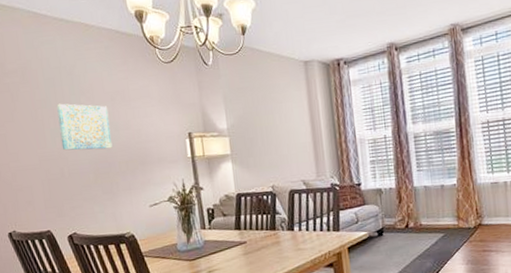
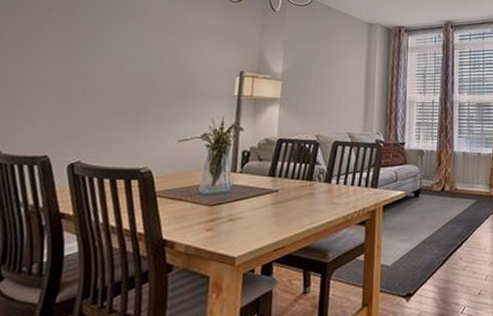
wall art: present [57,103,113,151] -> none [92,21,158,75]

